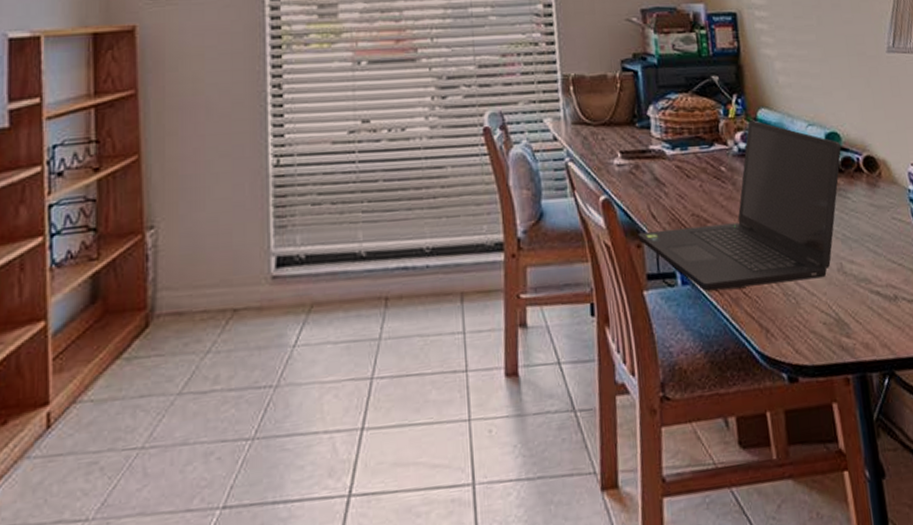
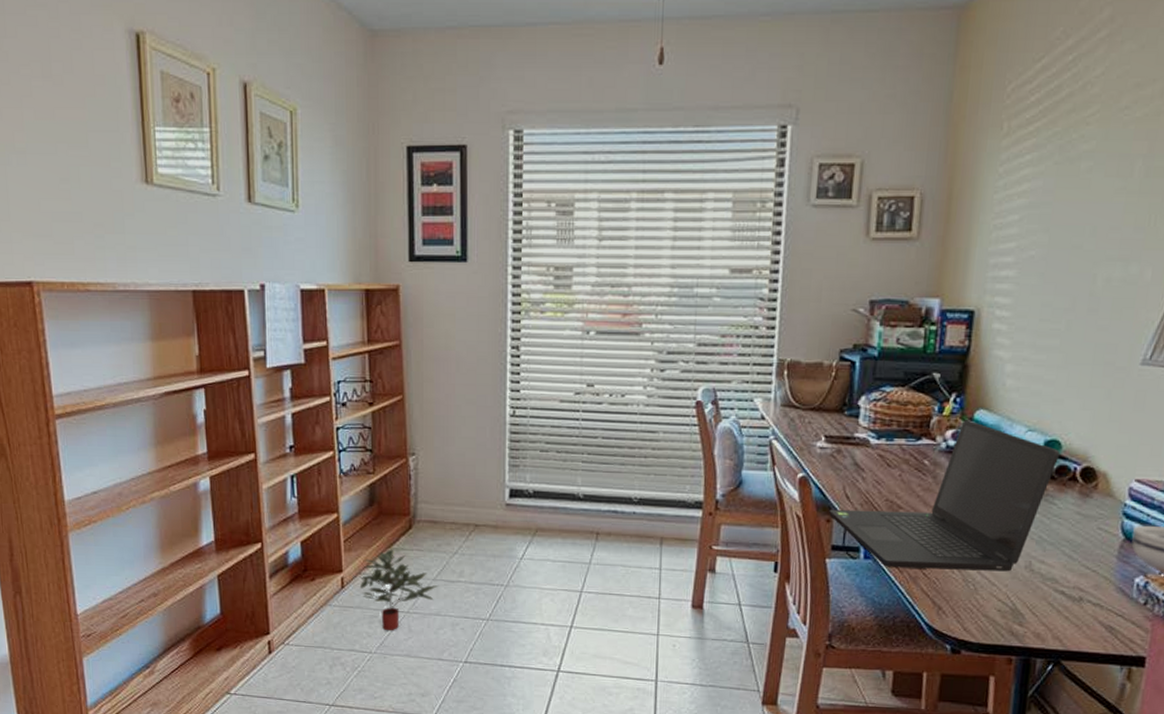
potted plant: none [75,359,186,482] -> present [360,549,439,631]

